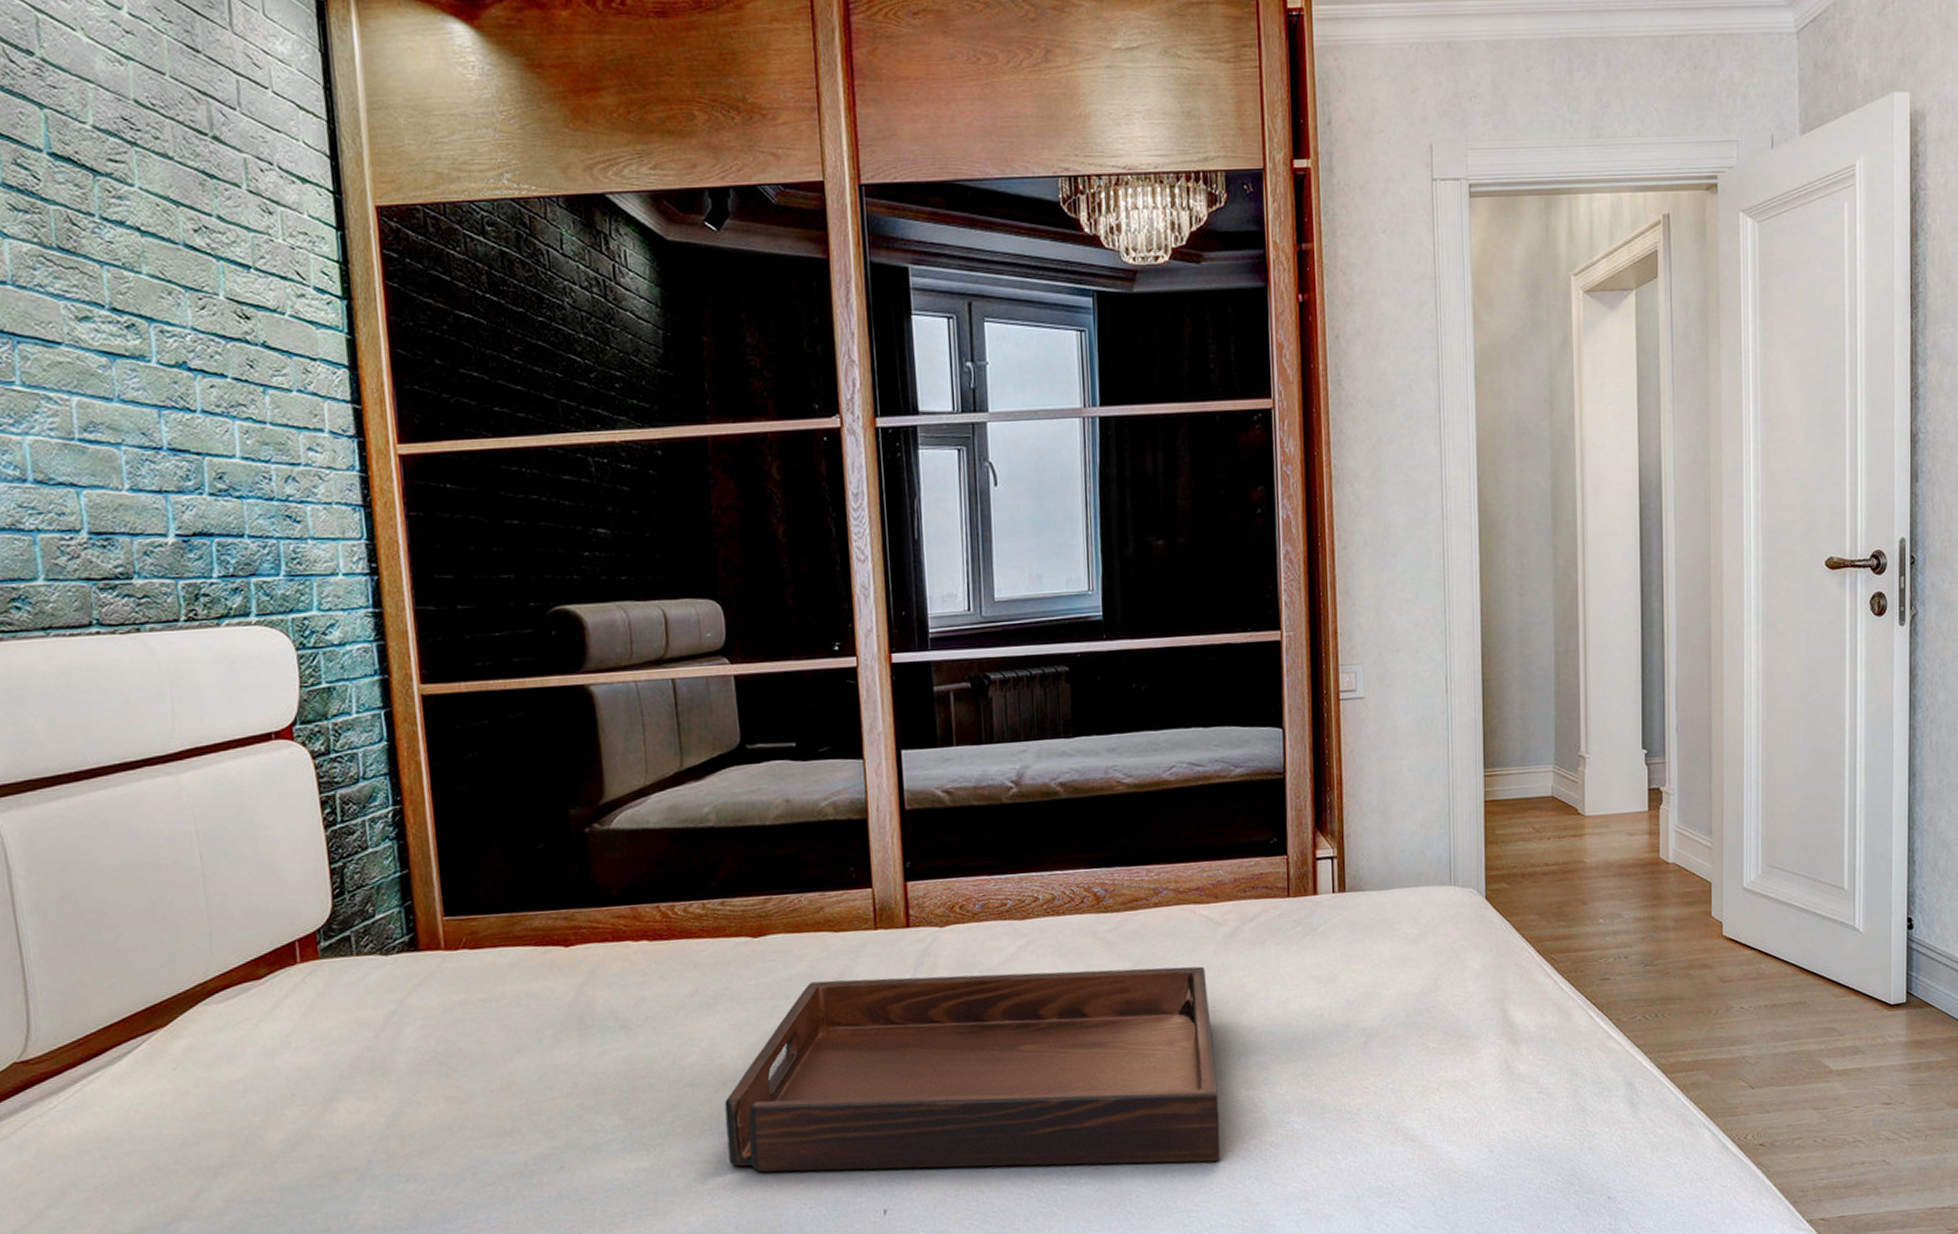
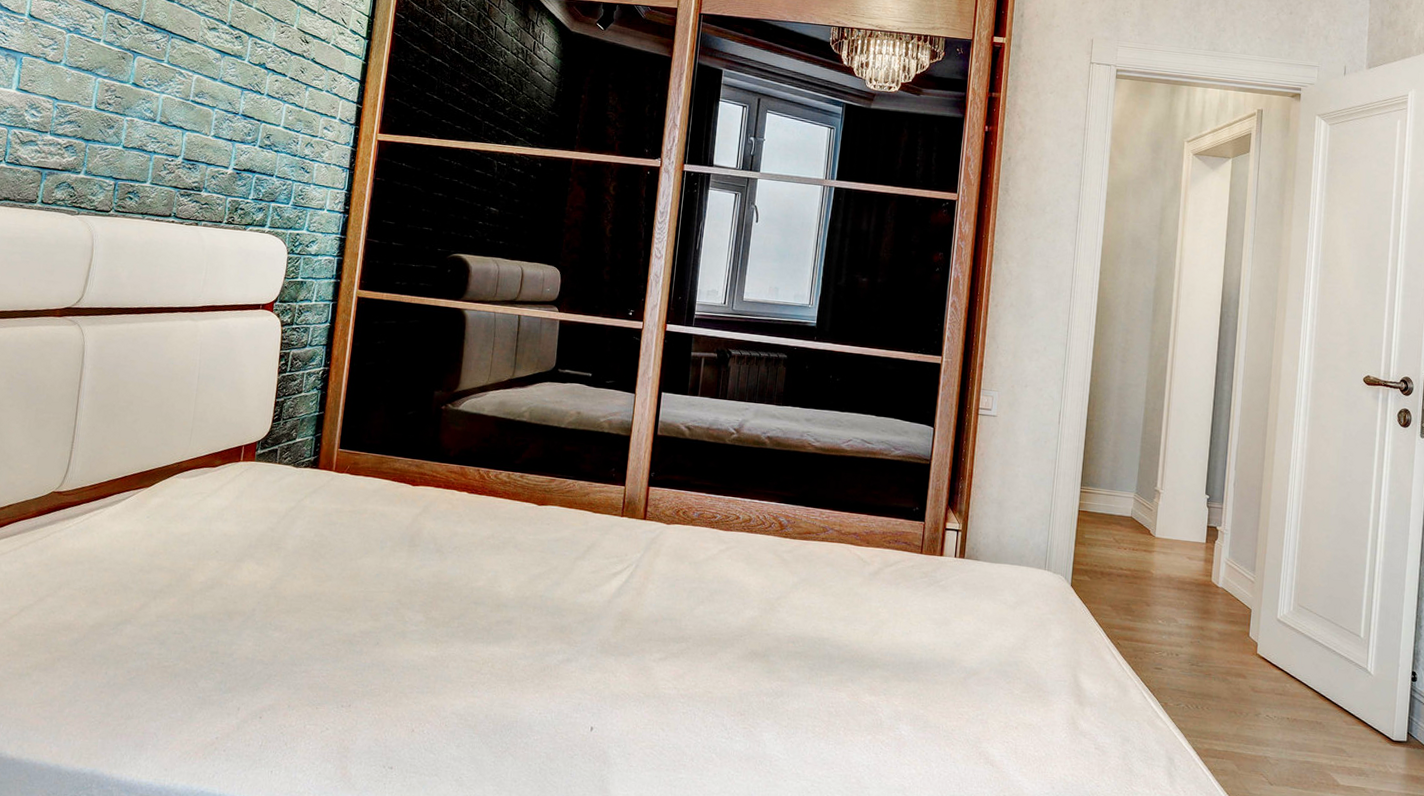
serving tray: present [724,966,1221,1172] -> none [491,545,852,746]

